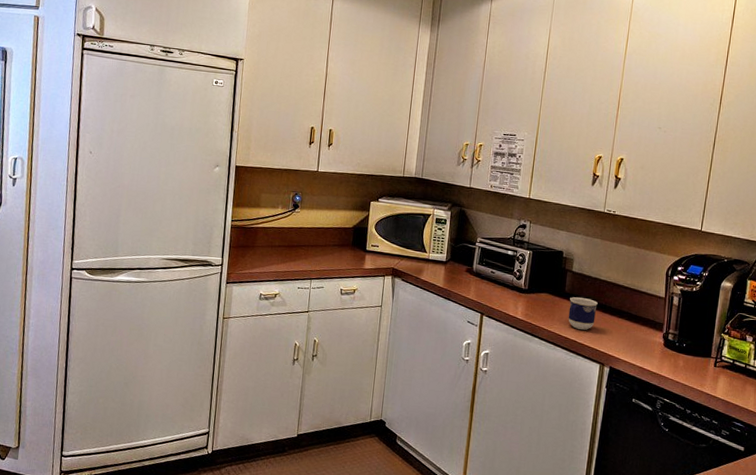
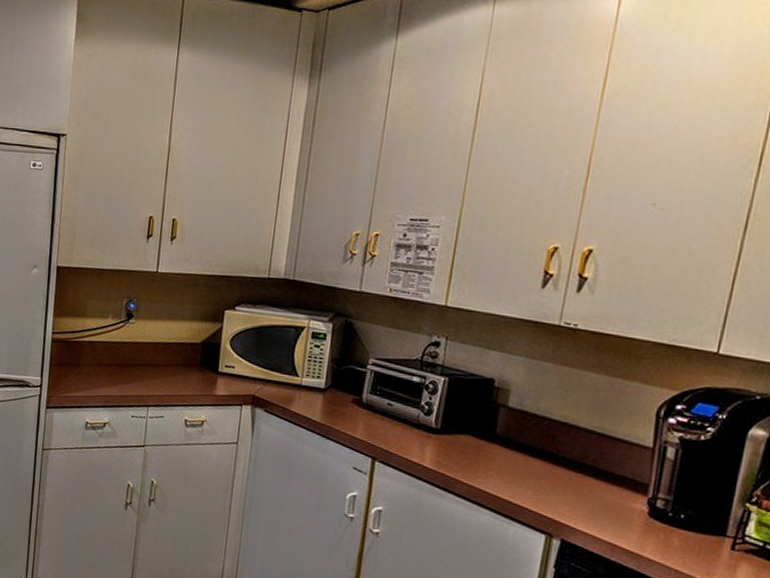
cup: present [568,297,598,330] -> none [499,441,546,487]

